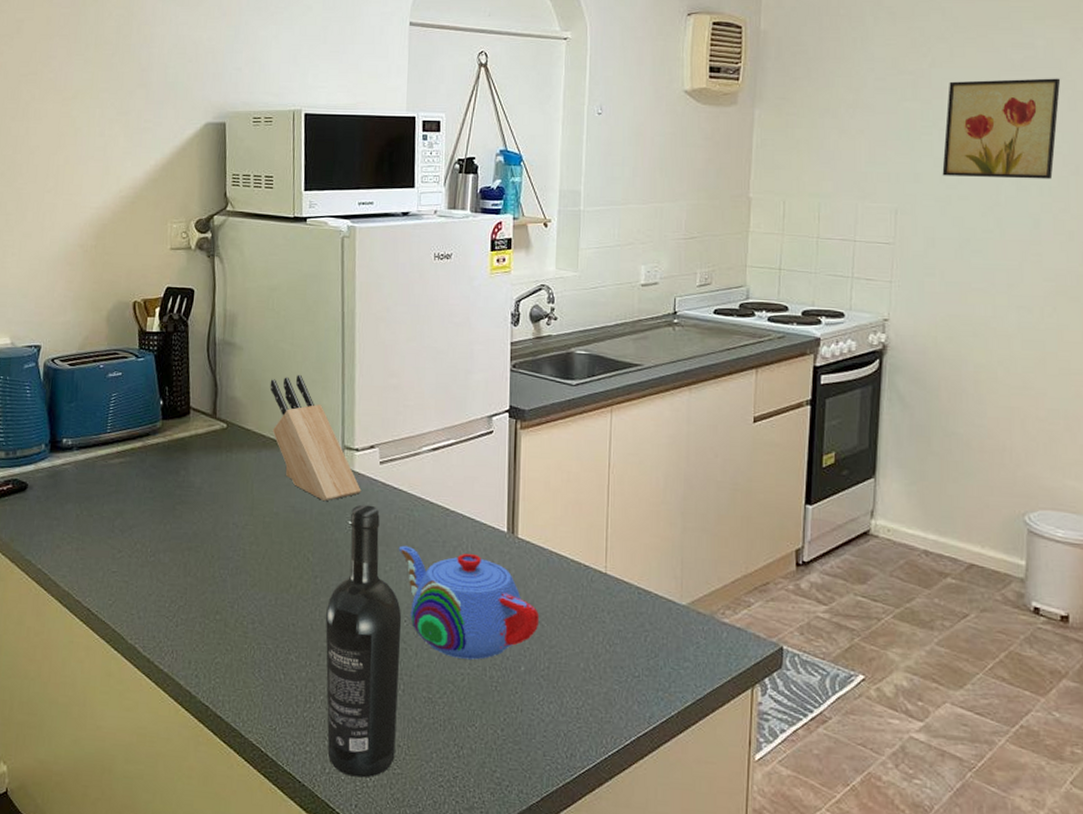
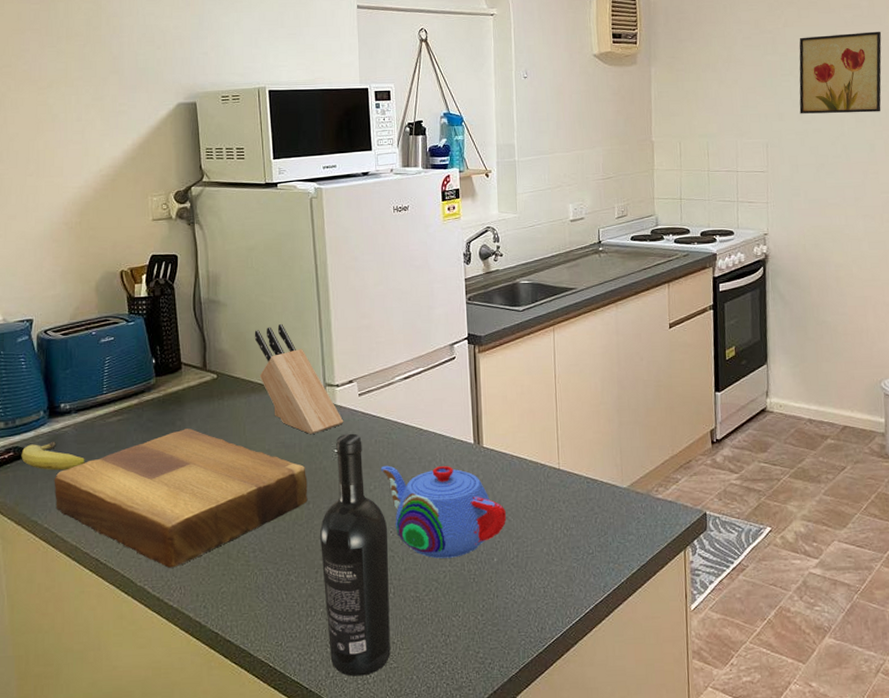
fruit: none [19,477,84,511] -> present [21,441,85,471]
cutting board: none [50,479,317,629] -> present [54,428,308,568]

